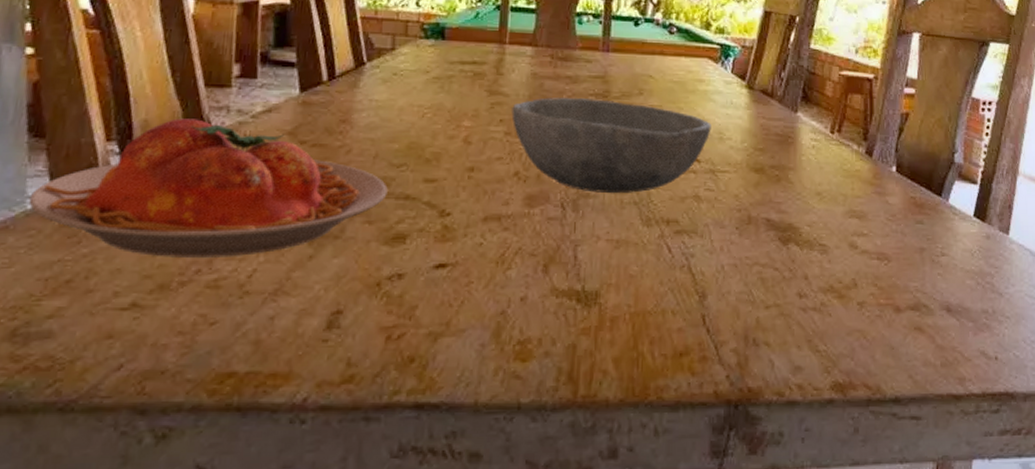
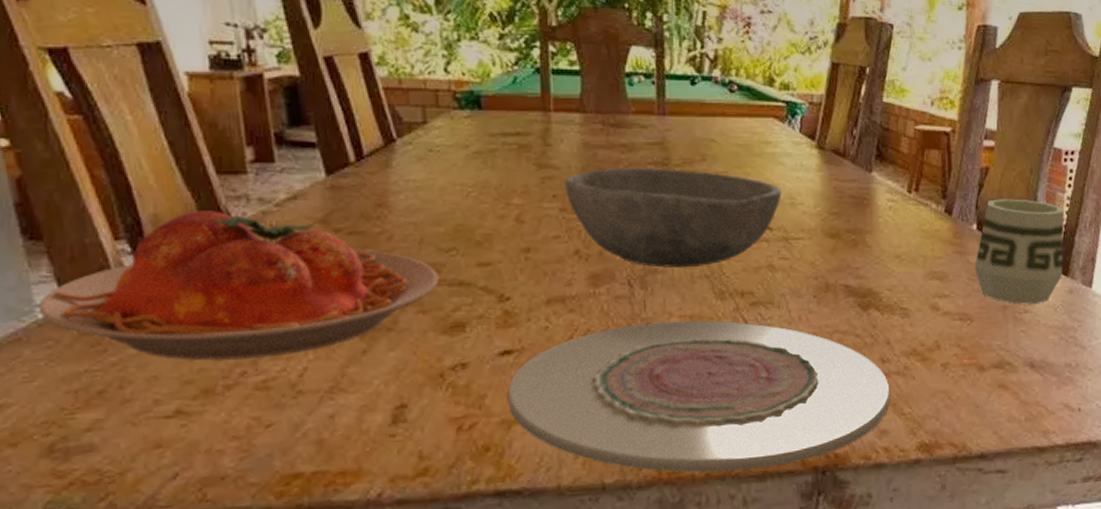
plate: none [437,245,806,399] -> present [508,320,891,473]
cup: none [892,143,982,247] -> present [974,199,1065,304]

